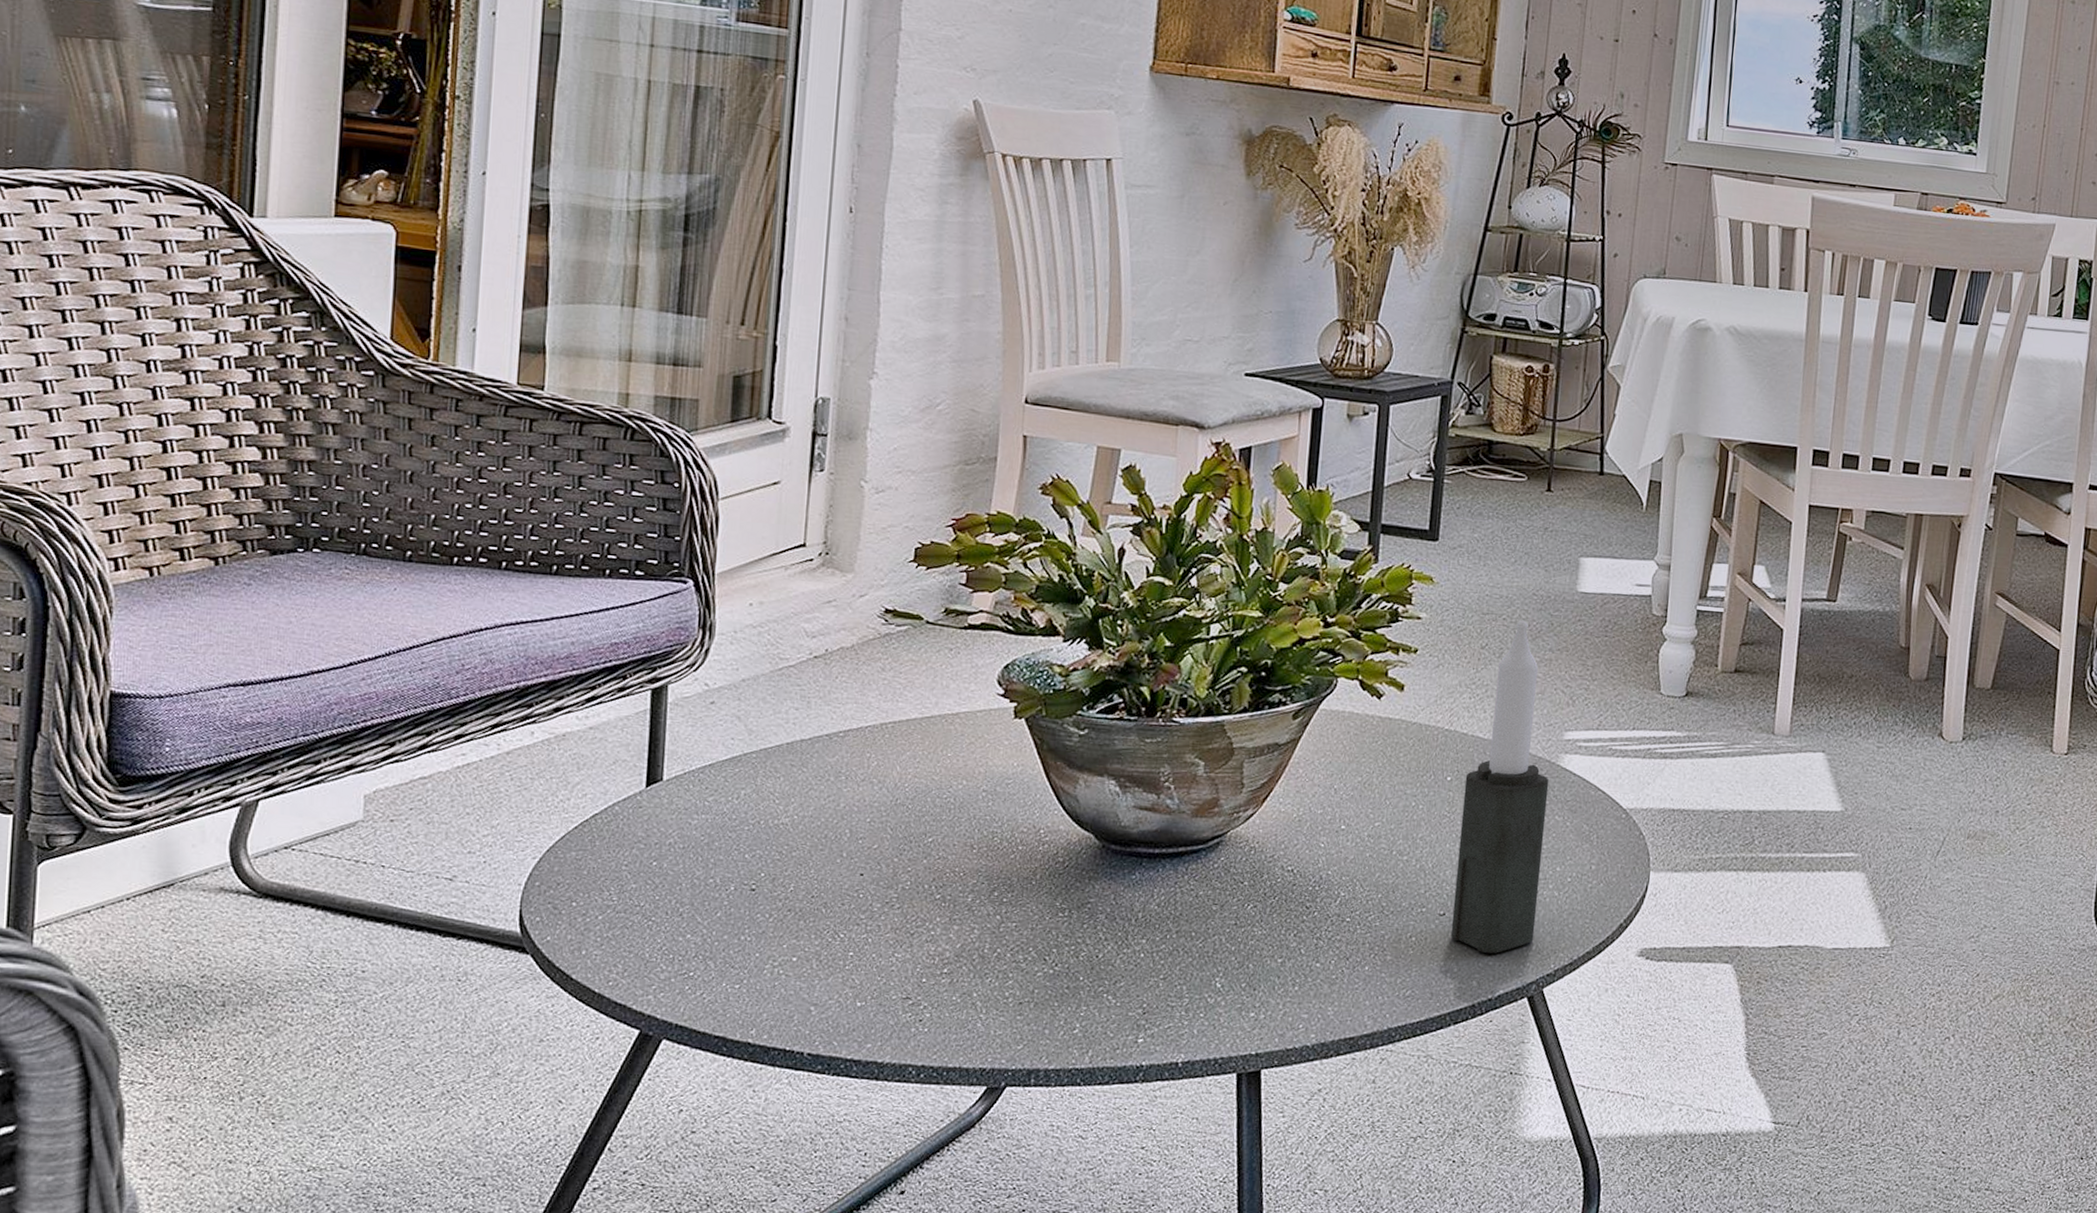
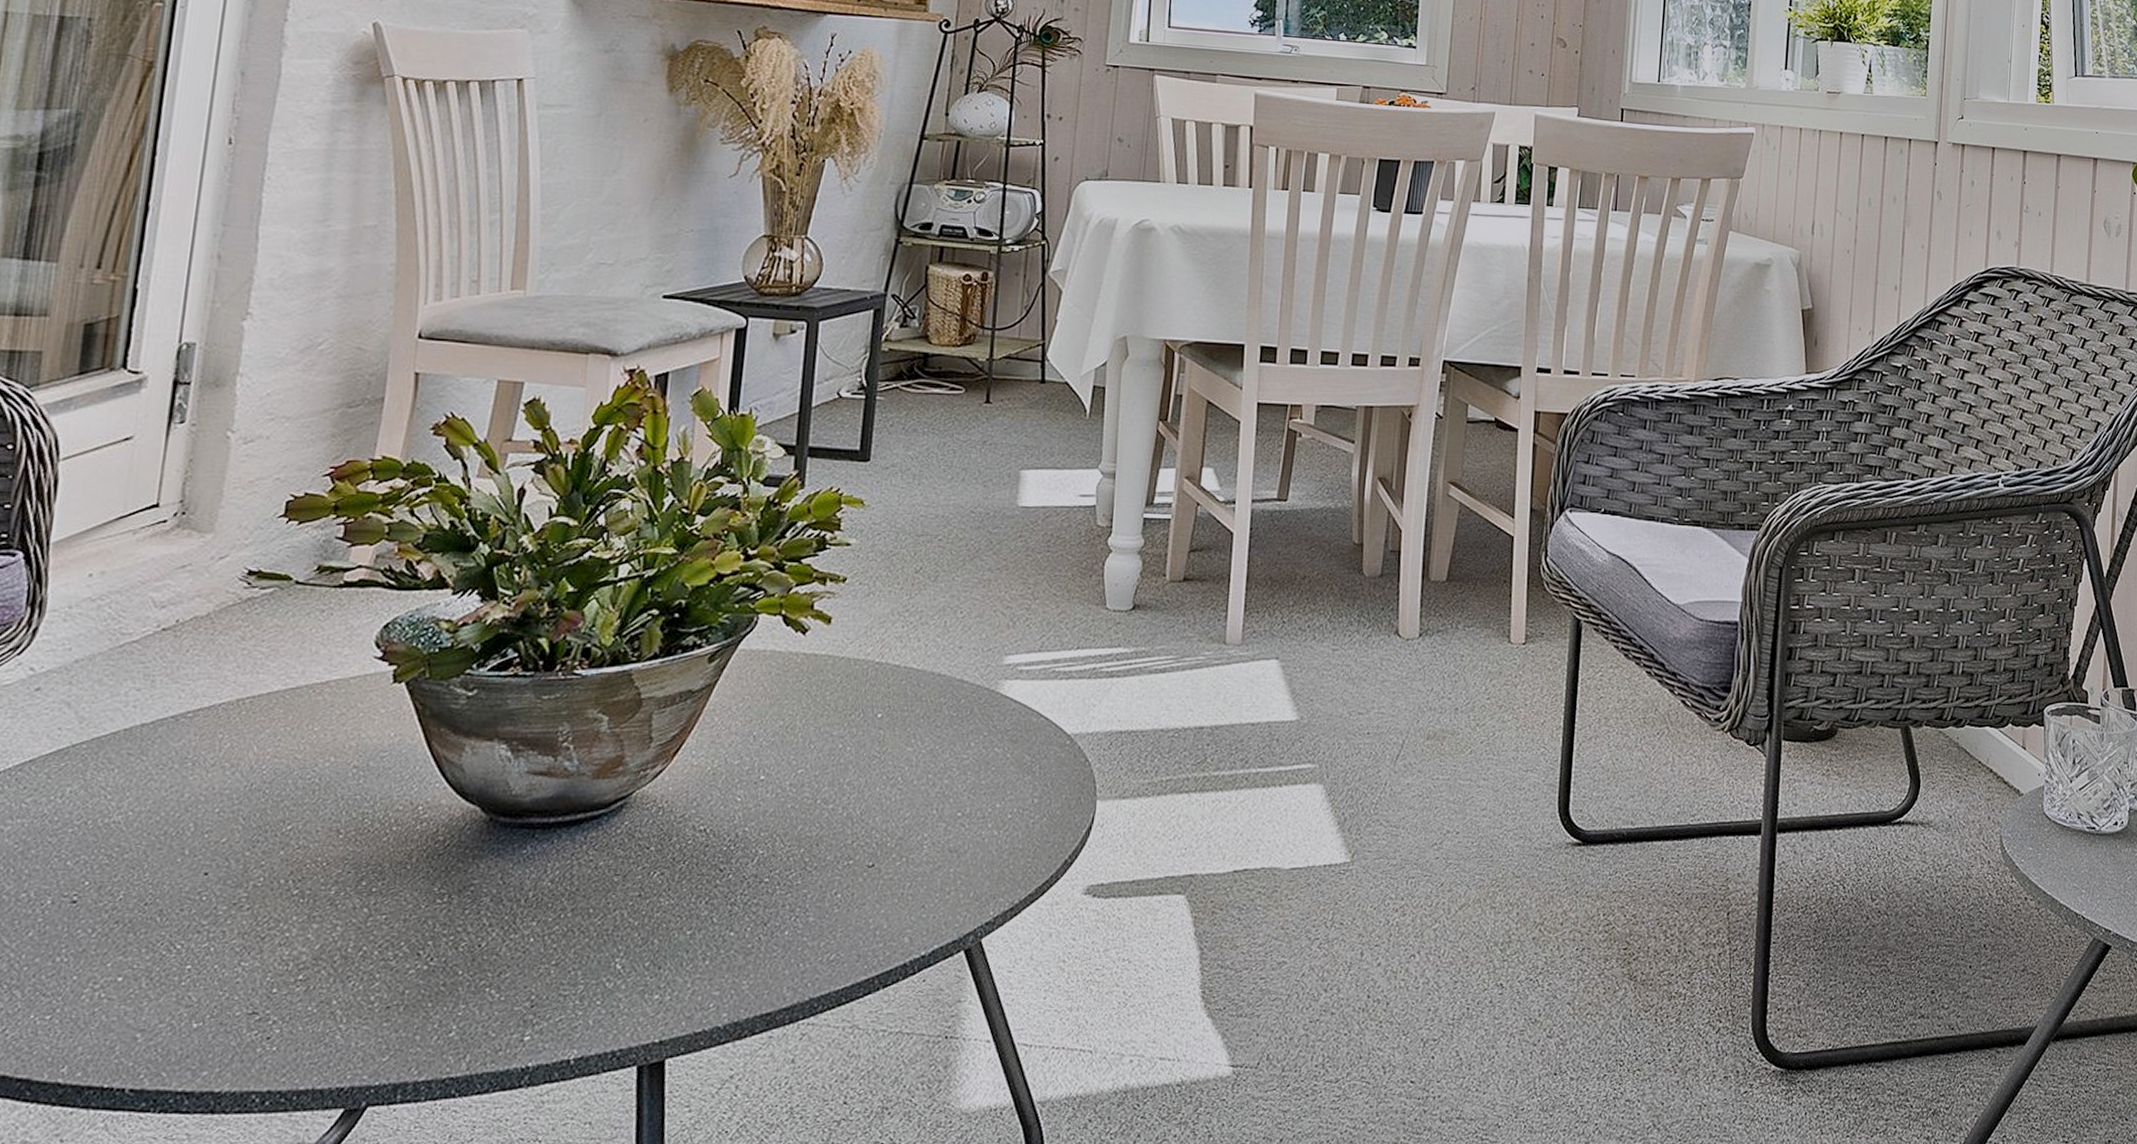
candle: present [1450,620,1549,953] -> none [880,539,988,904]

